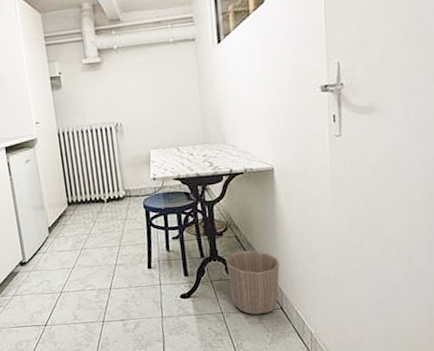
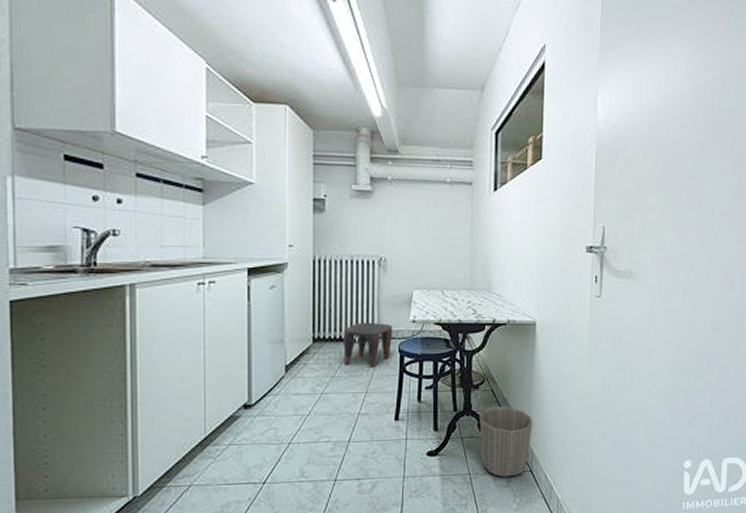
stool: none [92,183,137,225] -> present [343,322,393,368]

